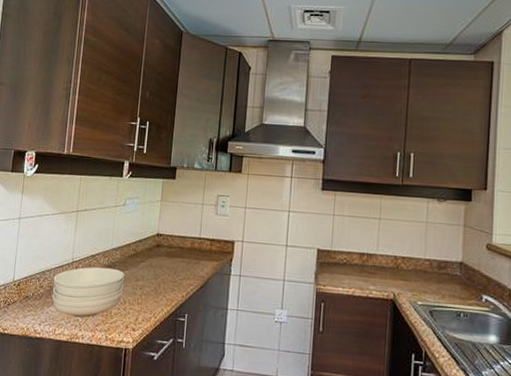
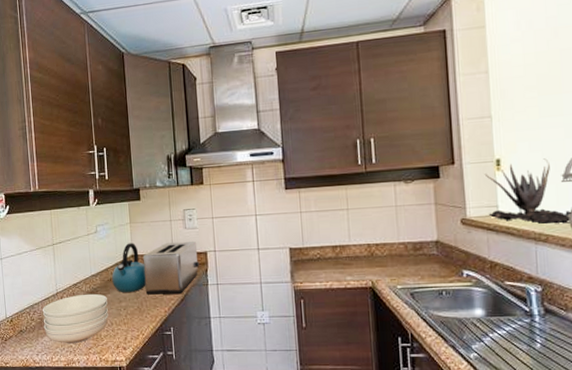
kettle: none [132,221,169,272] -> present [112,243,146,292]
toaster: none [165,225,226,280] -> present [143,241,200,295]

